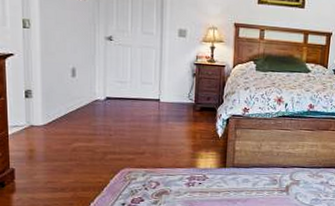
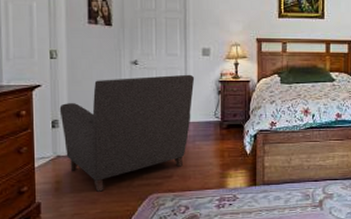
chair: none [33,53,170,163] -> present [59,74,195,192]

